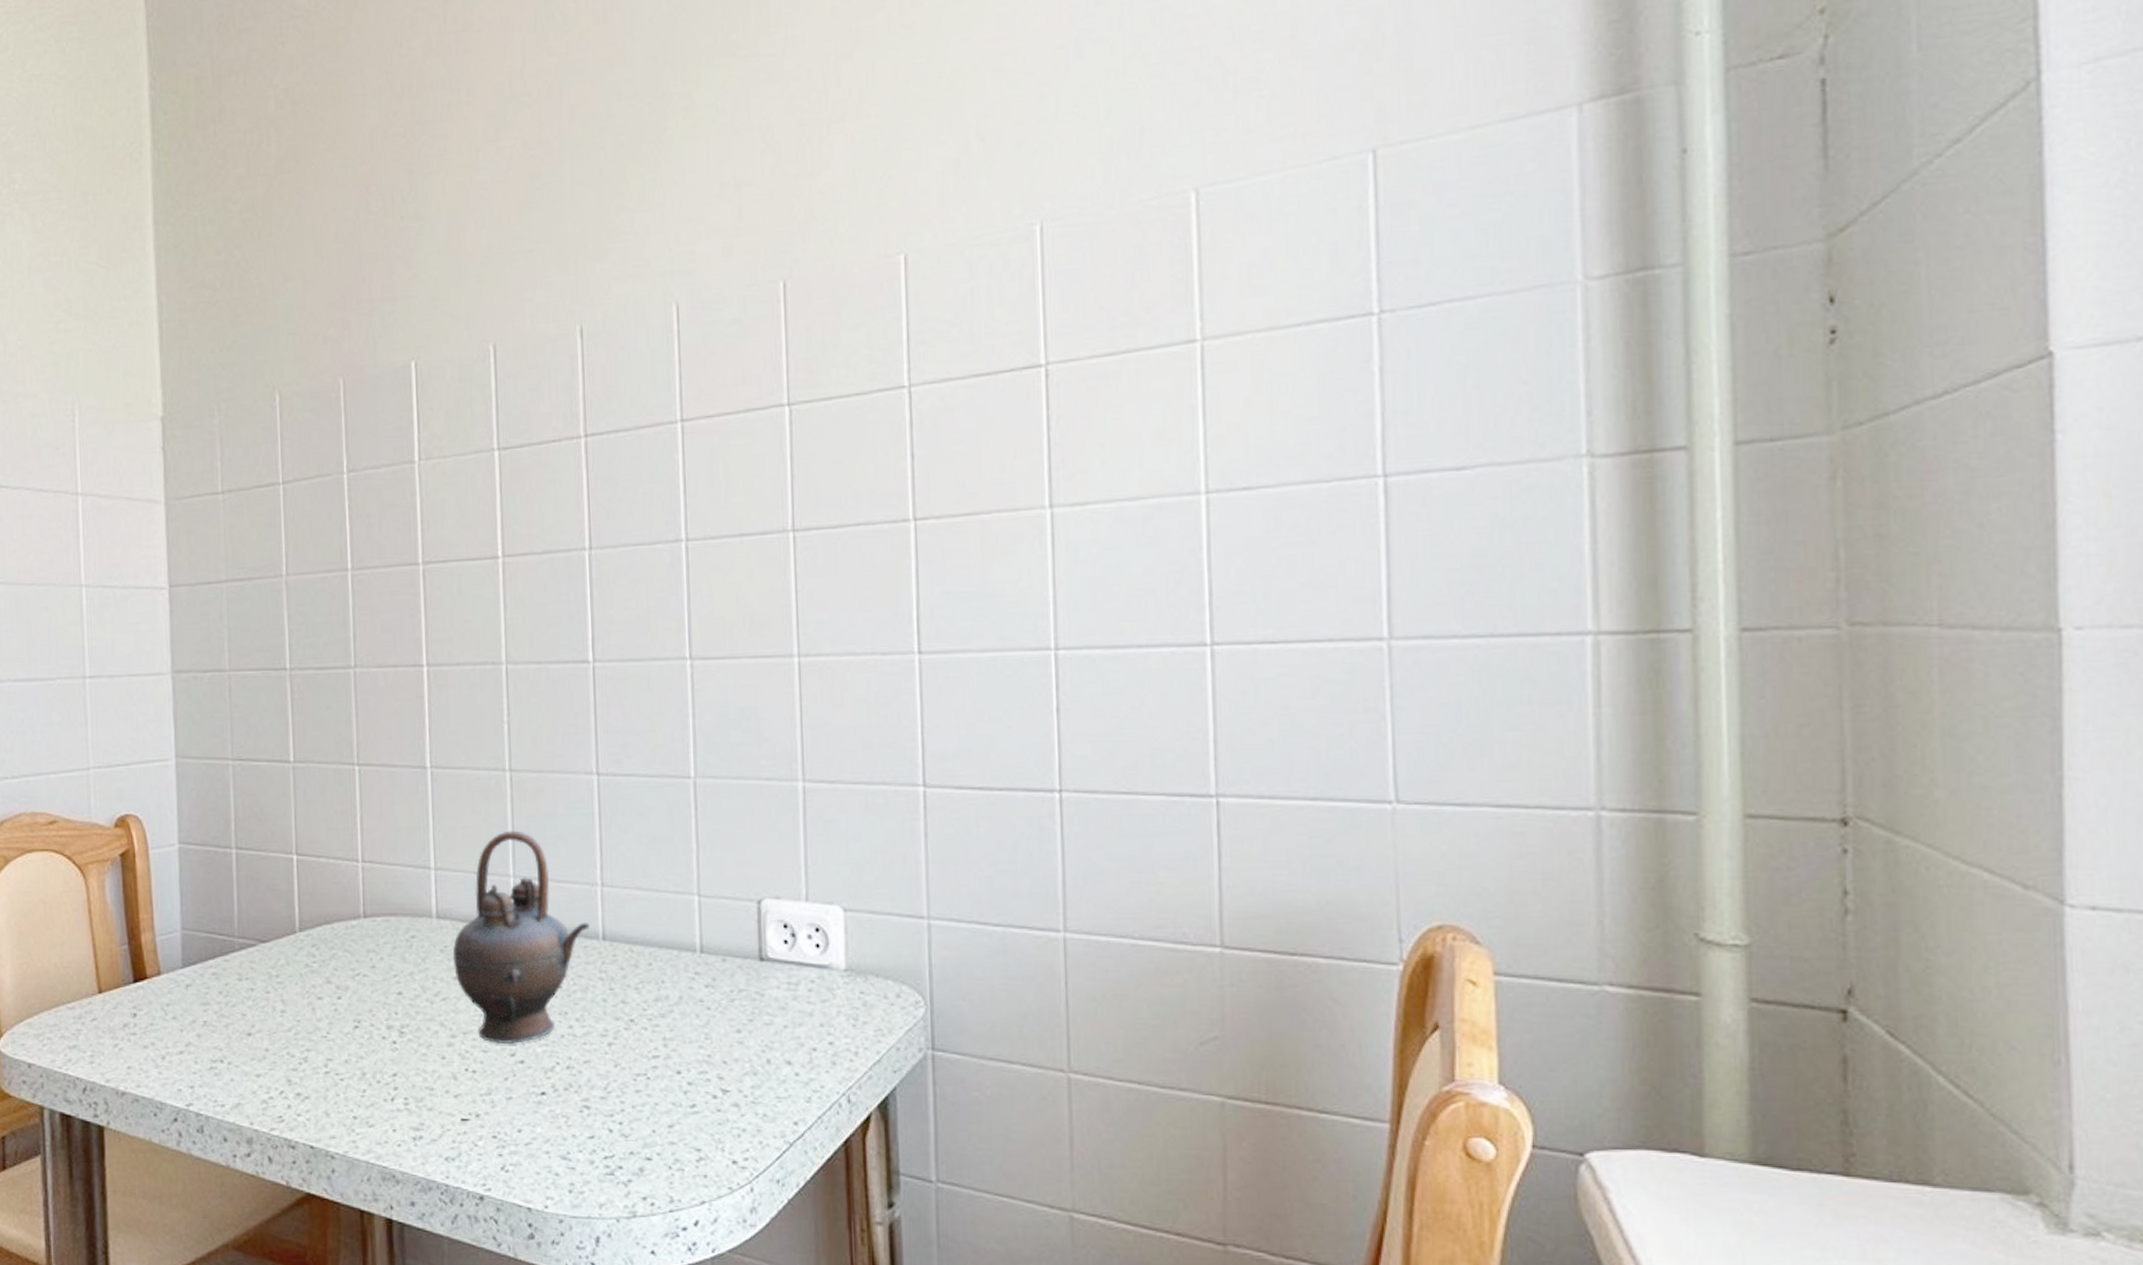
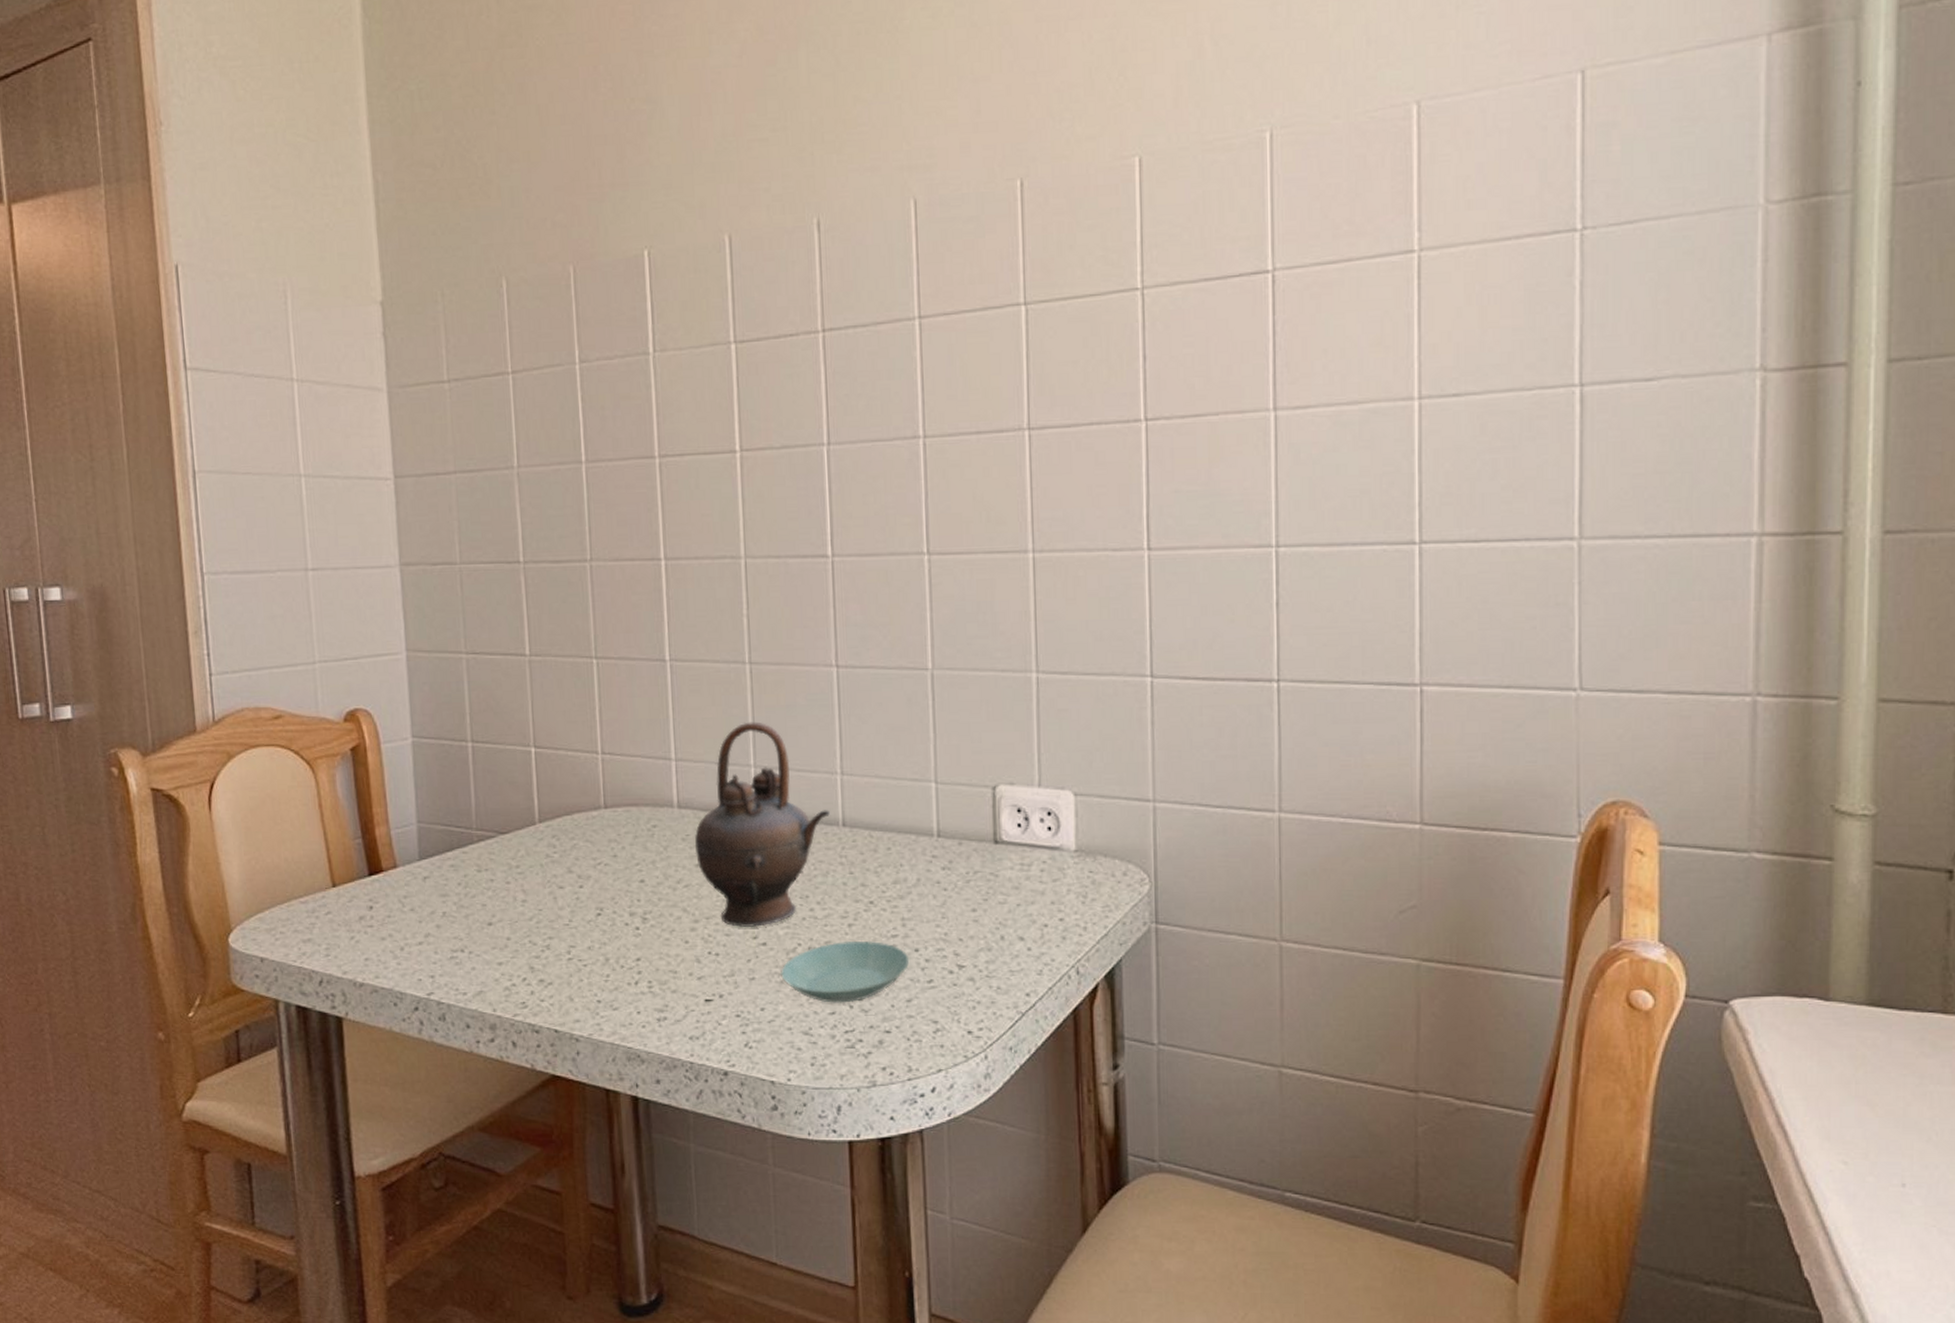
saucer: none [537,1060,672,1127] -> present [780,940,910,1003]

